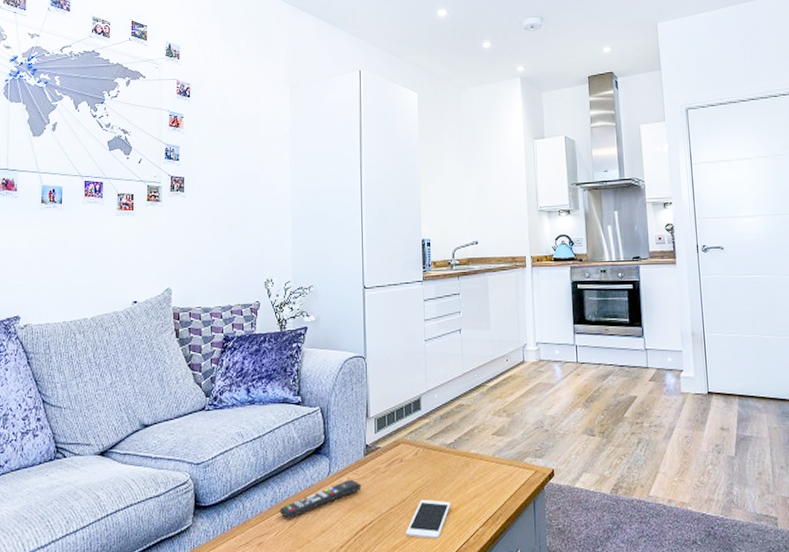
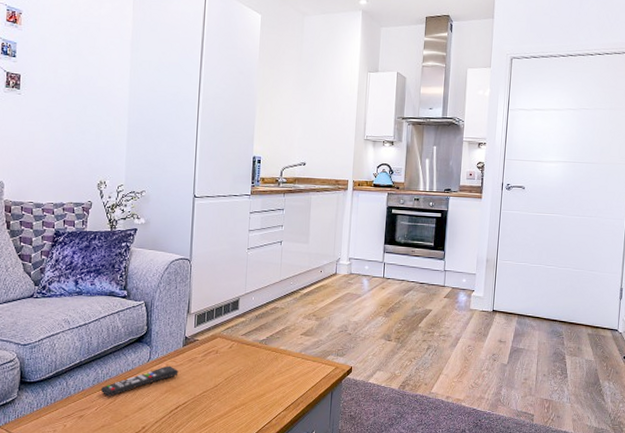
cell phone: present [405,500,450,538] -> none [215,386,258,418]

